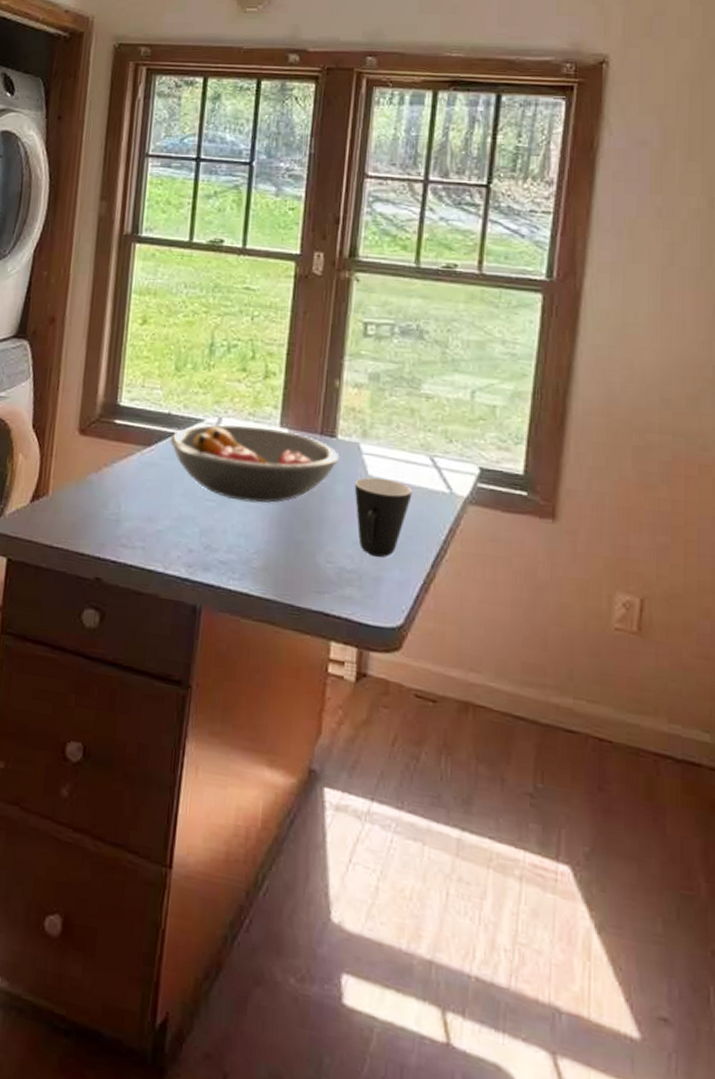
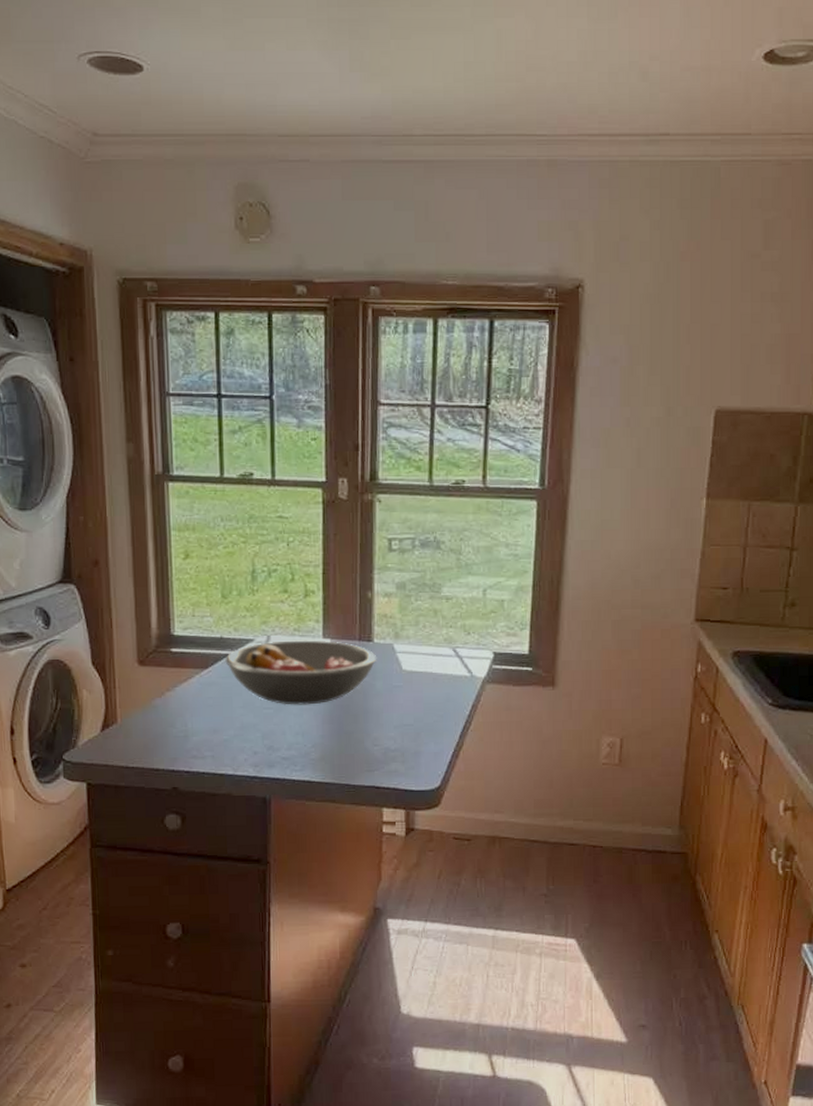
mug: present [354,477,412,557] -> none [391,671,440,735]

